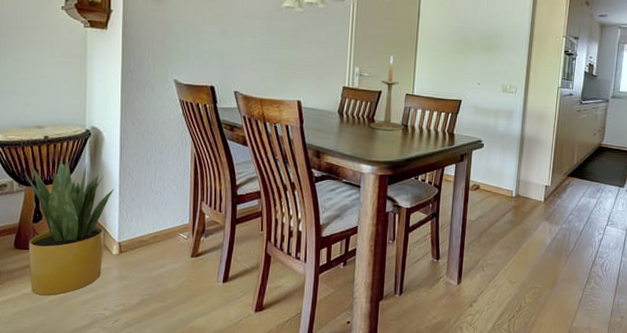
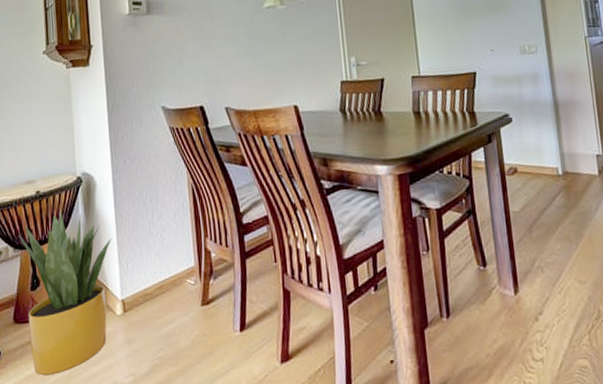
candlestick: present [370,56,404,131] -> none [377,37,416,123]

